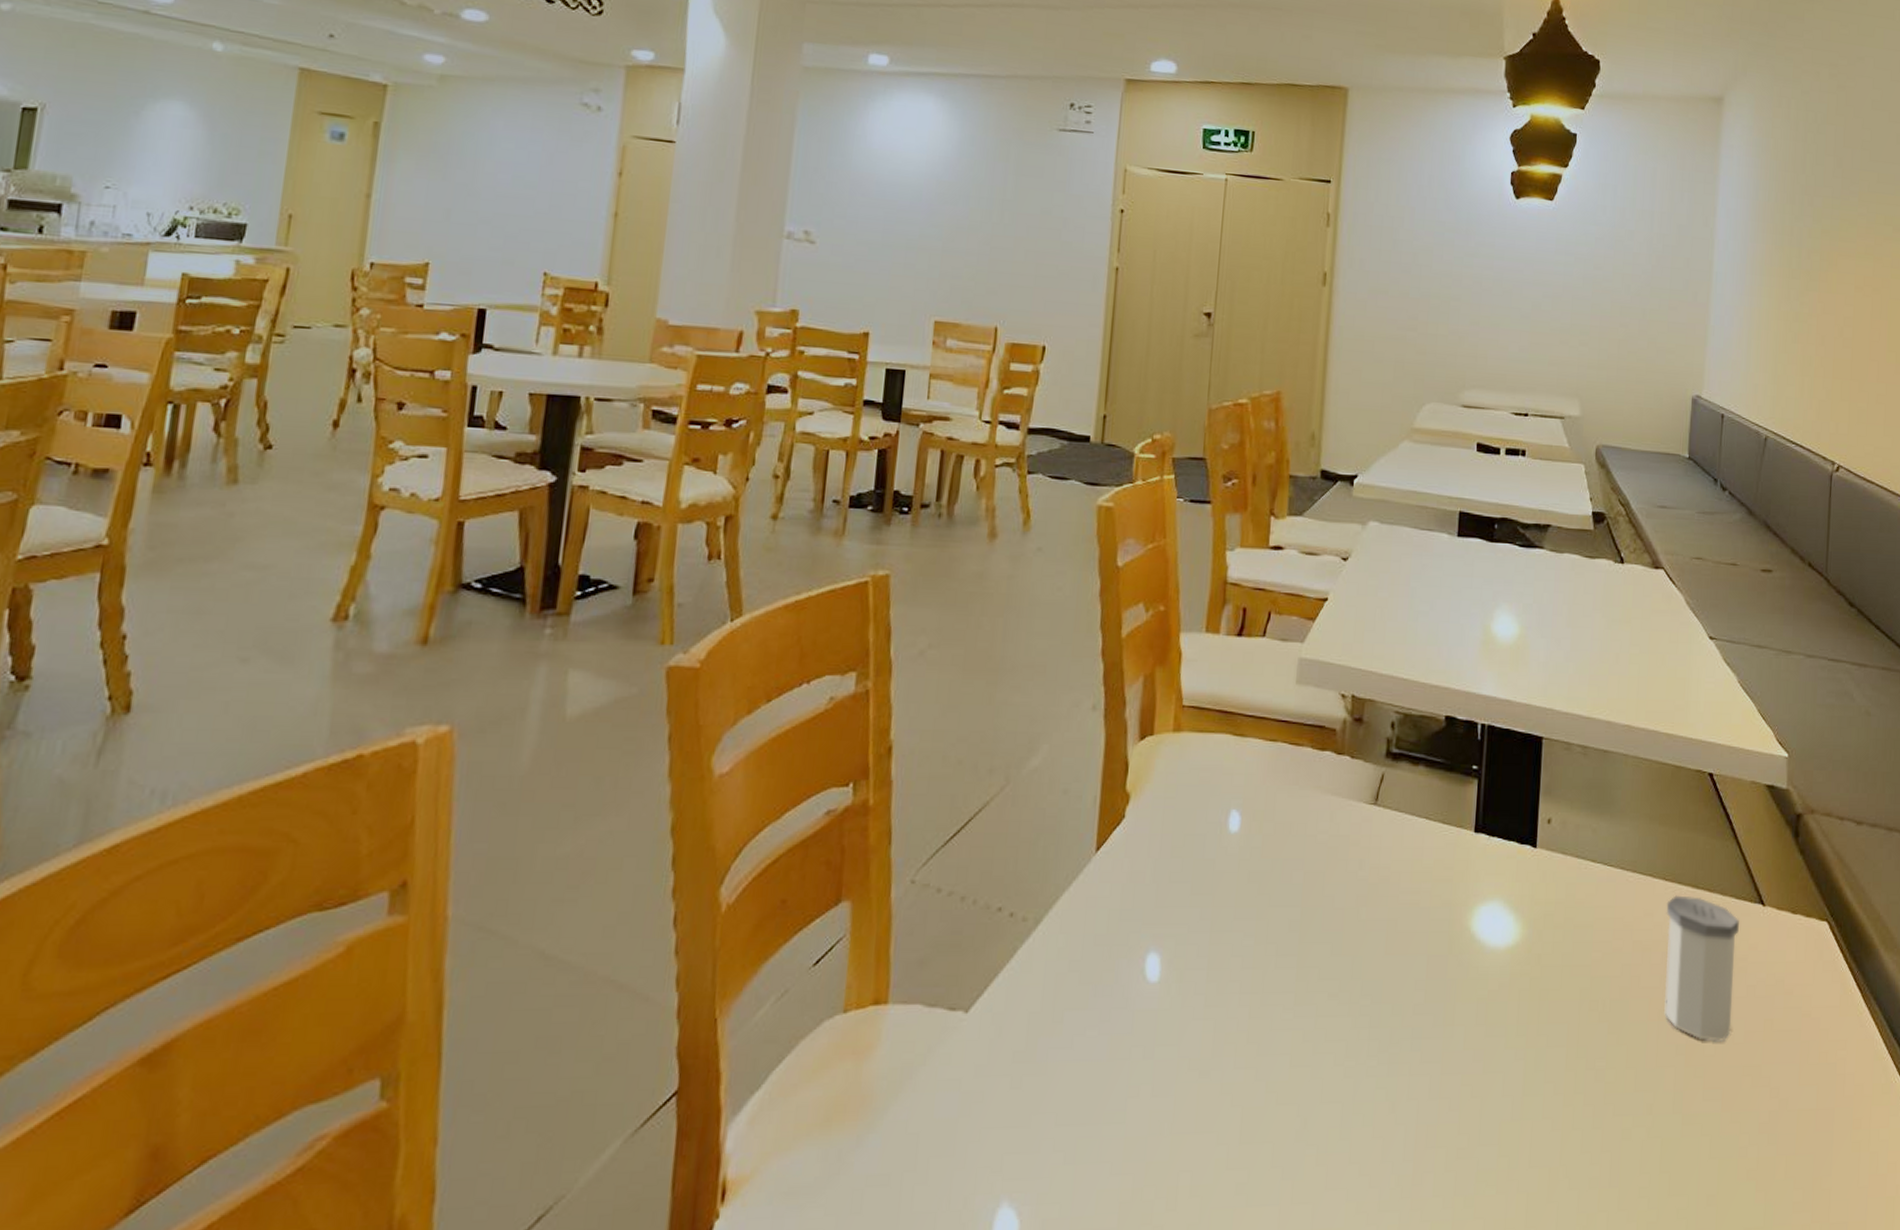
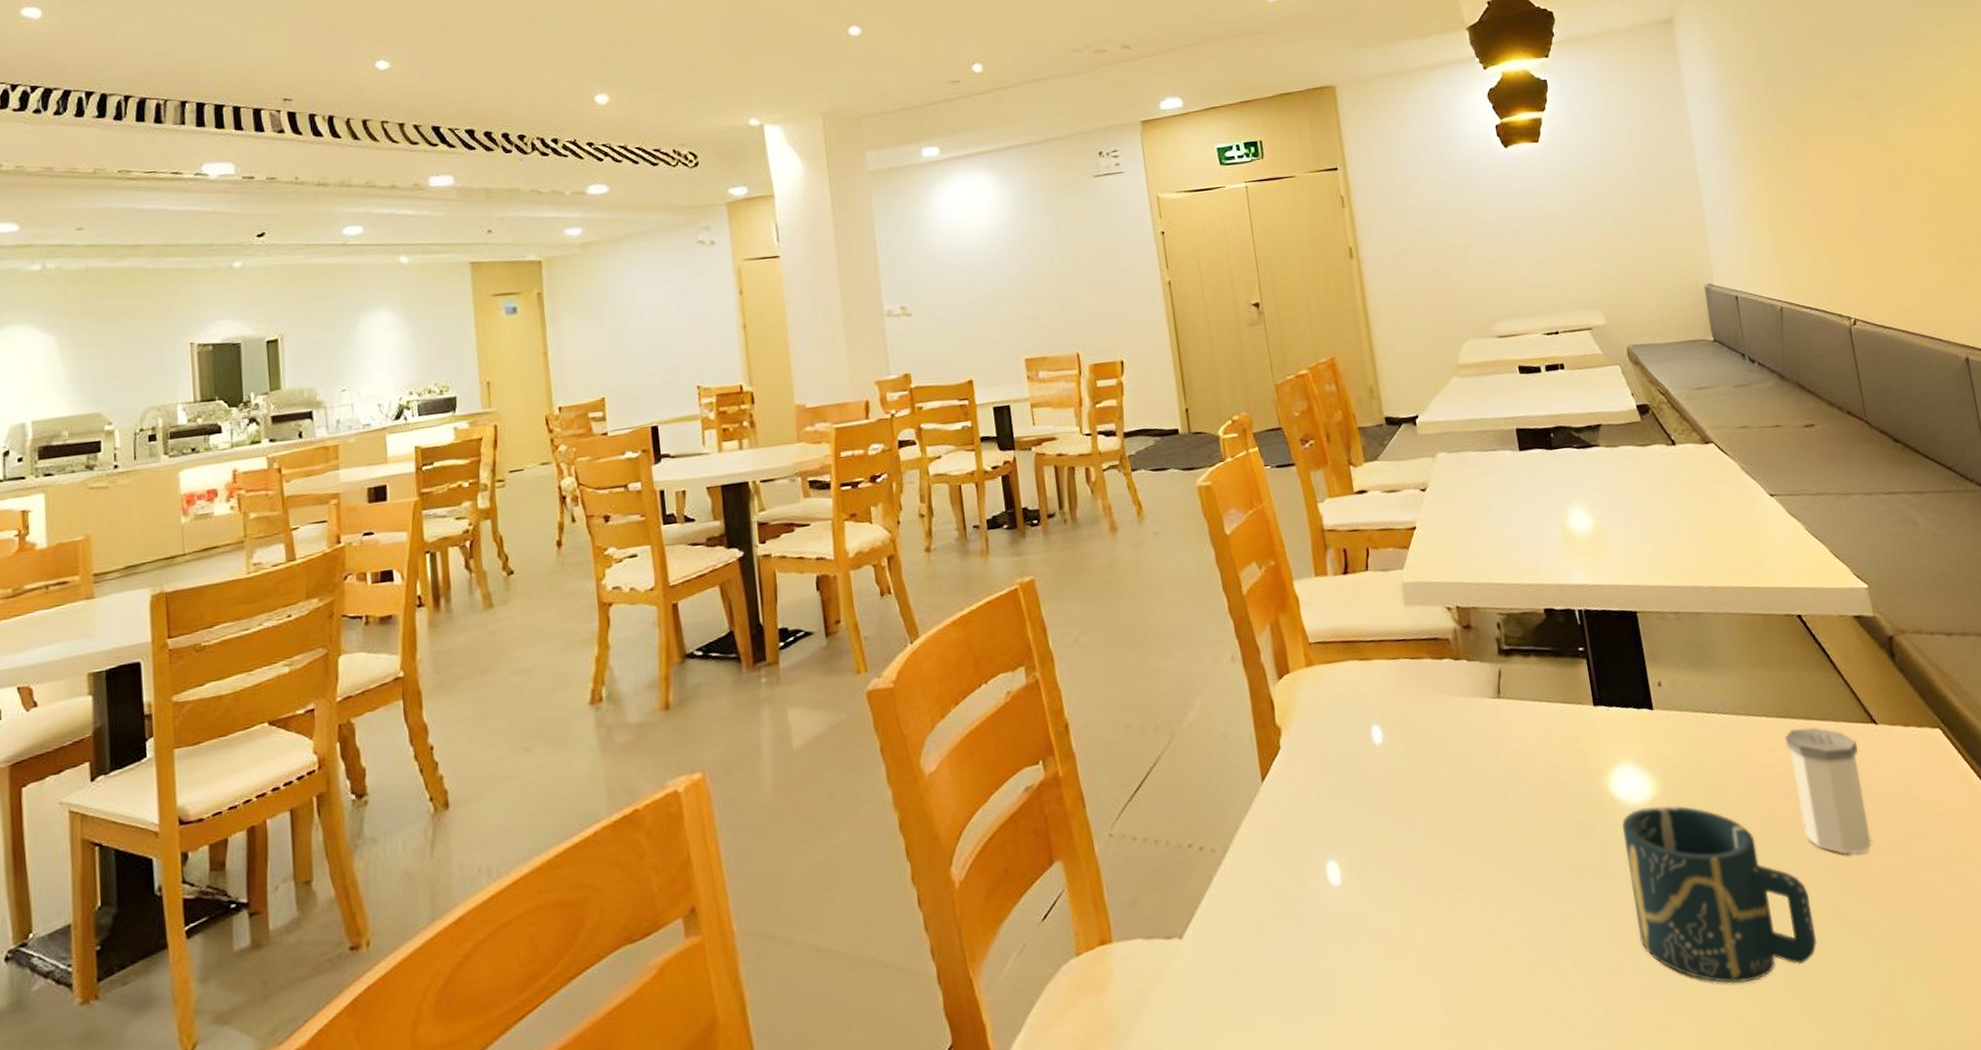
cup: none [1467,952,1655,1161] -> present [1622,805,1817,983]

